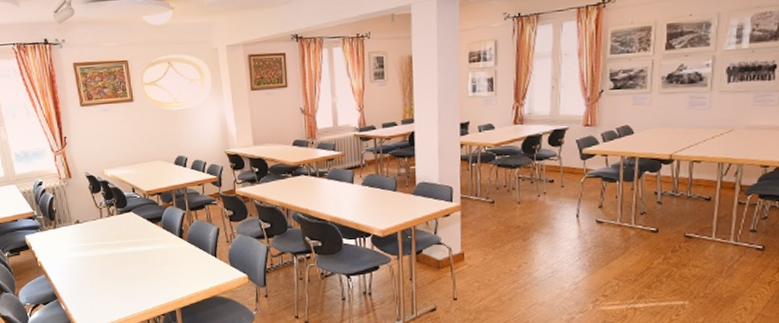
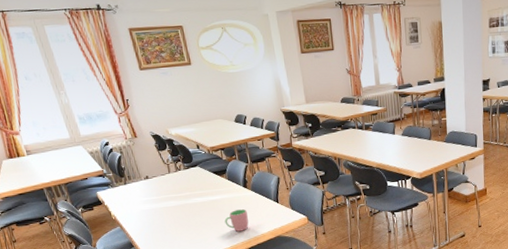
cup: none [156,263,182,288] -> present [224,209,249,232]

